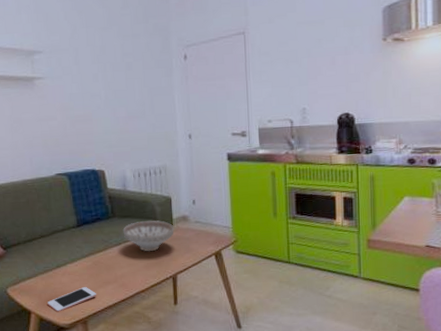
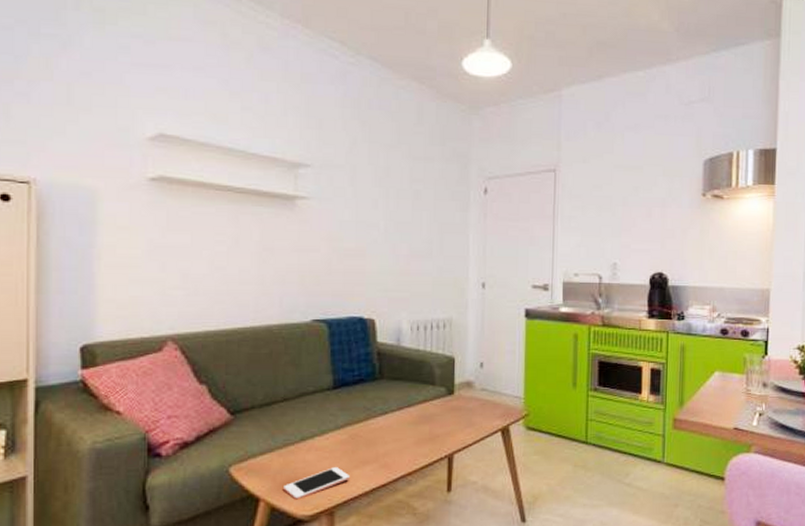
decorative bowl: present [123,220,174,252] -> none [391,386,455,425]

